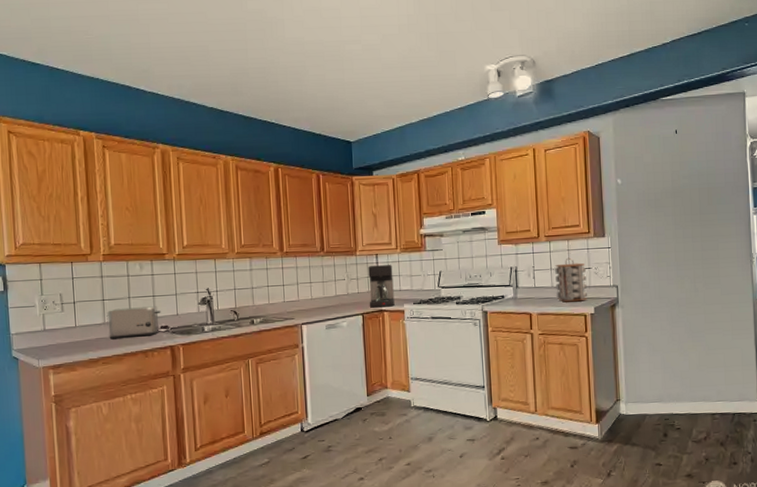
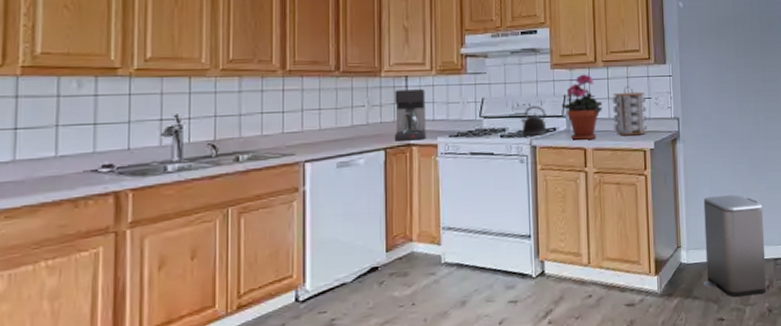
toaster: present [107,306,161,341] -> none [19,138,104,185]
kettle: none [473,277,497,304] -> present [520,106,548,137]
potted plant: none [509,248,545,307] -> present [561,74,602,141]
pedal bin: none [642,355,704,446] -> present [703,195,767,297]

